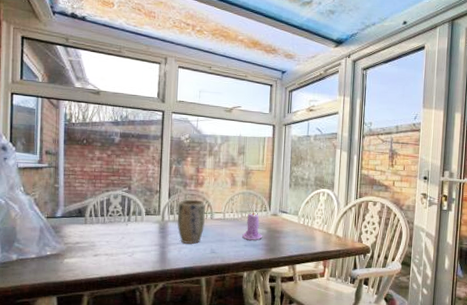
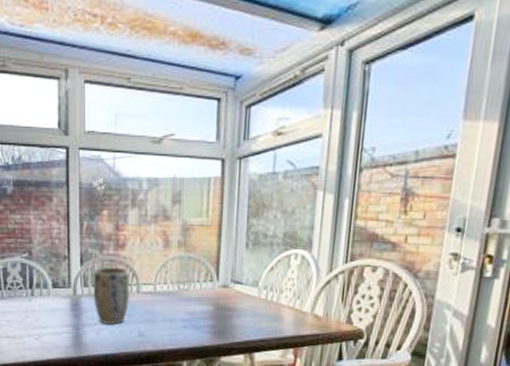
candle: present [242,211,262,240] -> none [180,281,207,321]

